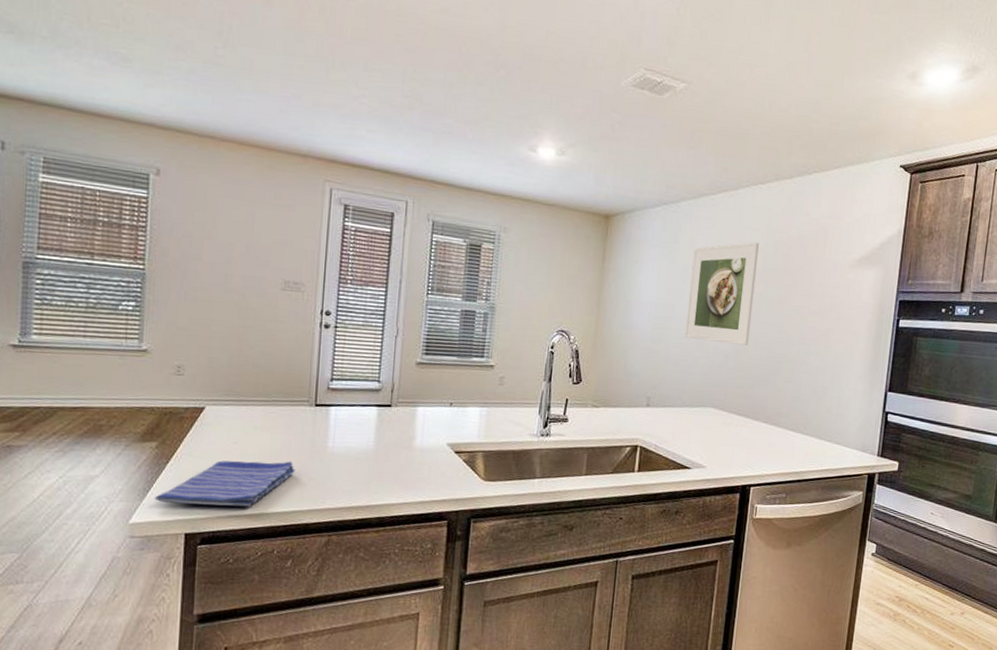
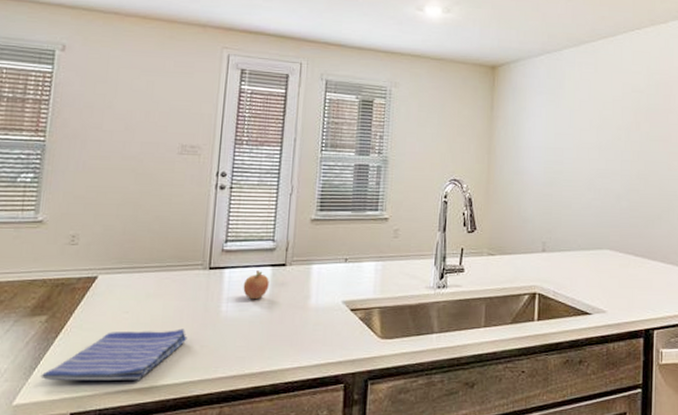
fruit: none [349,410,375,438] -> present [243,271,269,300]
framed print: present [685,242,759,345] -> none [576,84,641,185]

